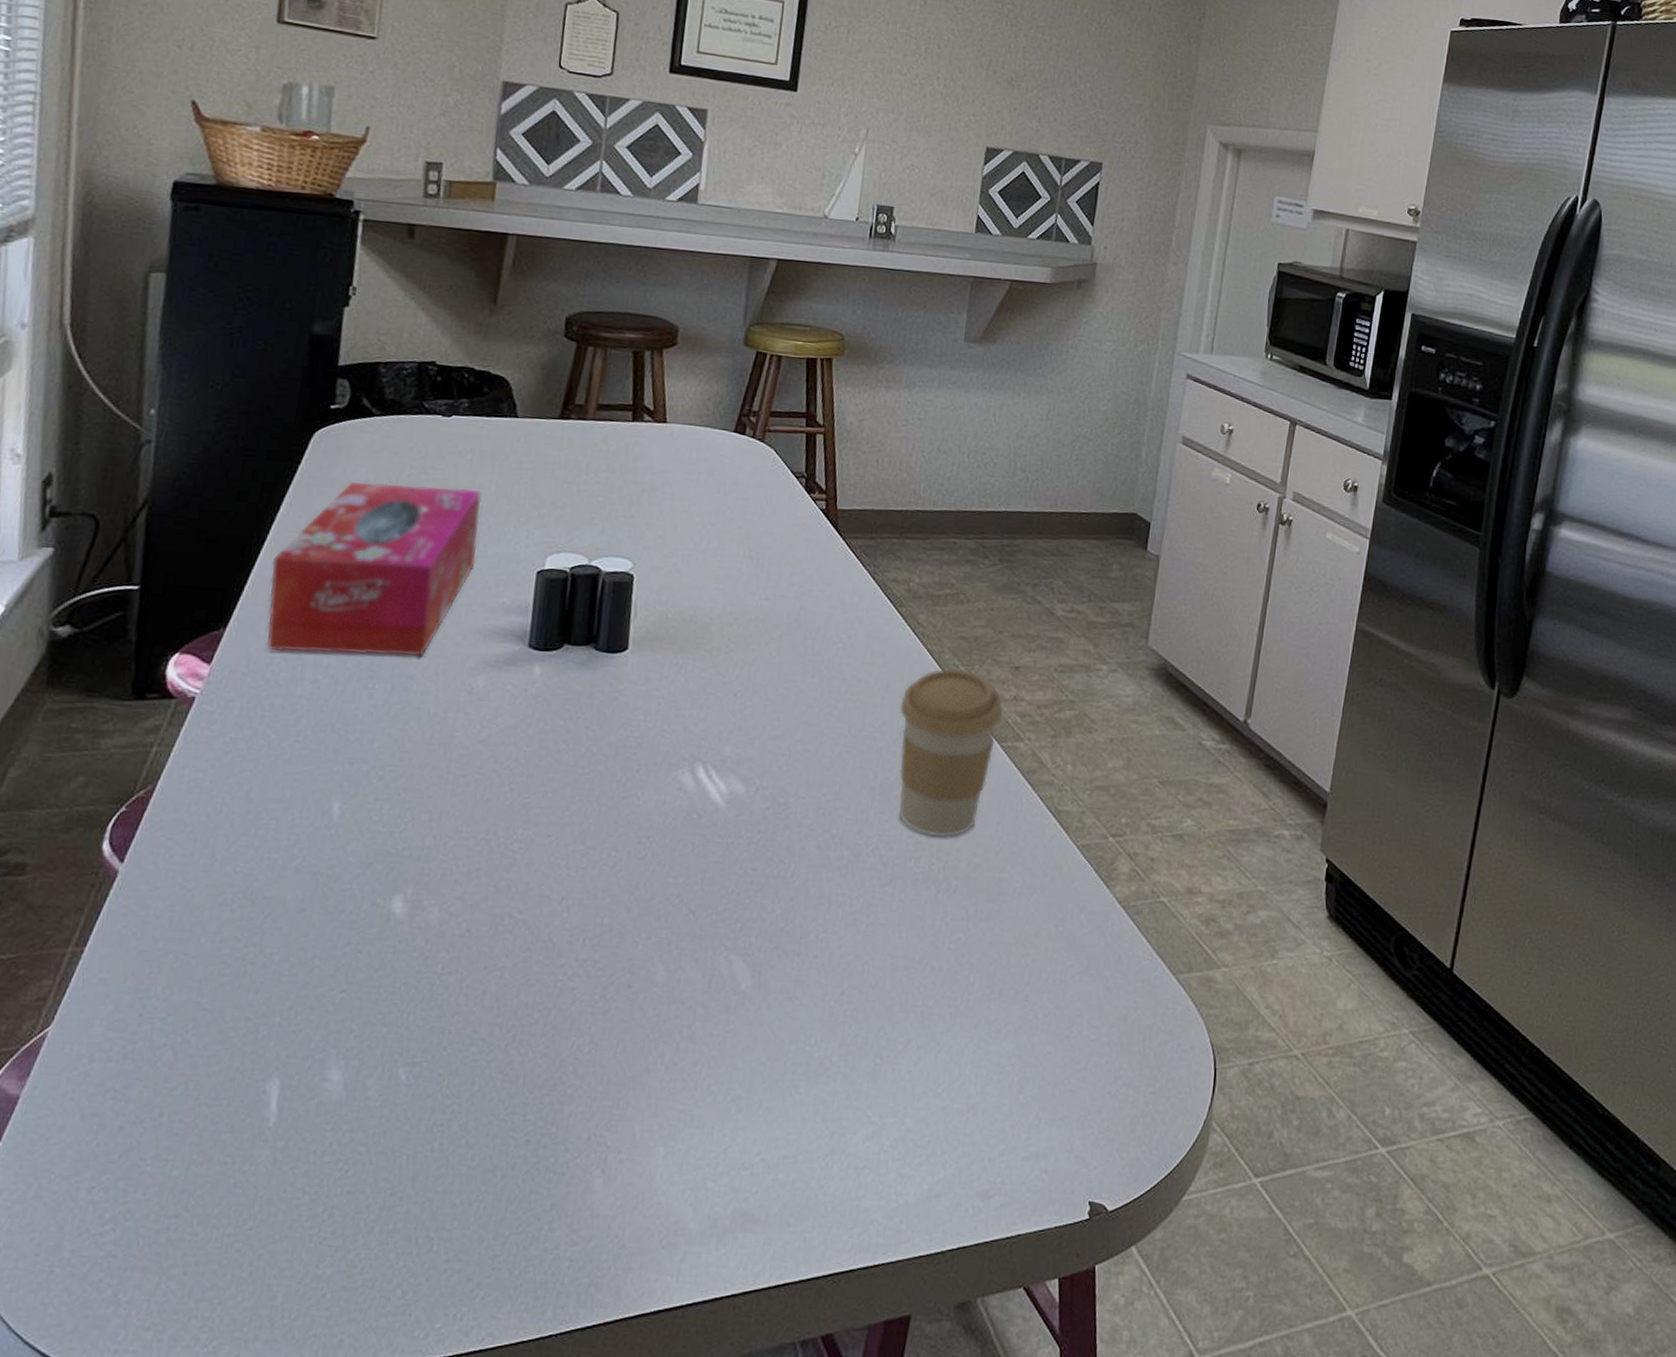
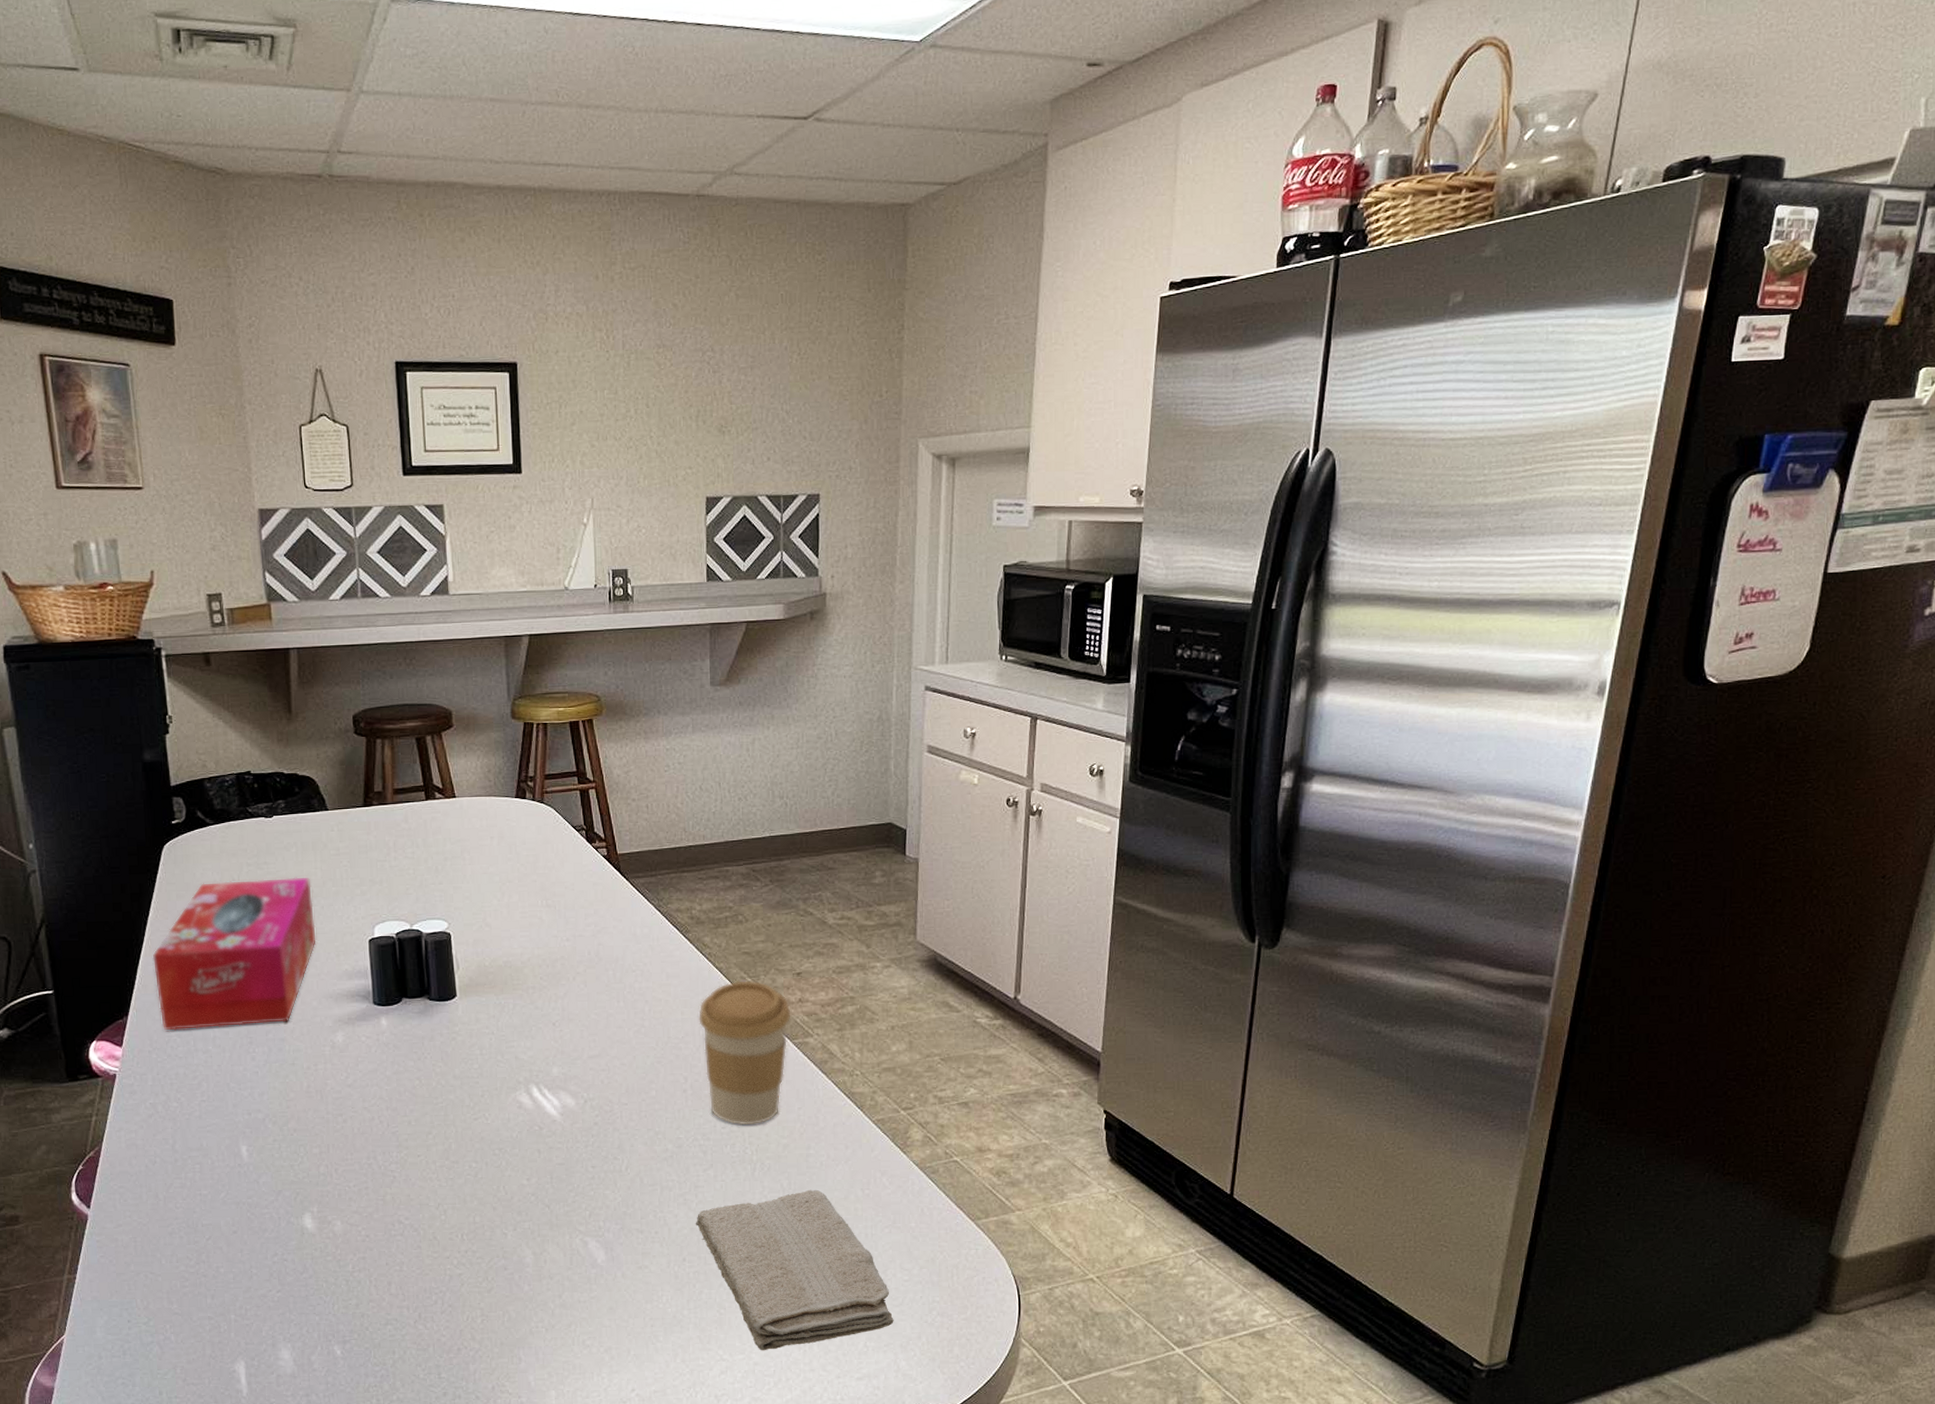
washcloth: none [861,920,1074,1115] -> present [695,1189,894,1351]

